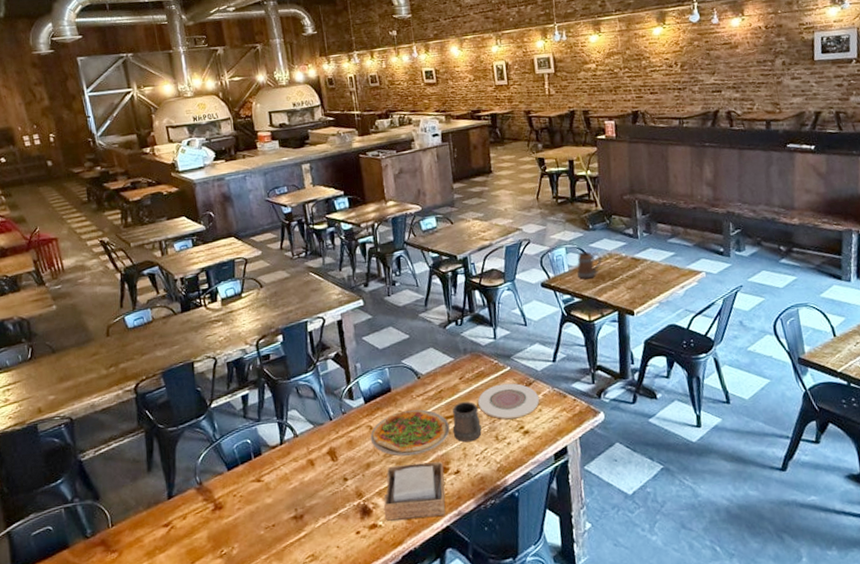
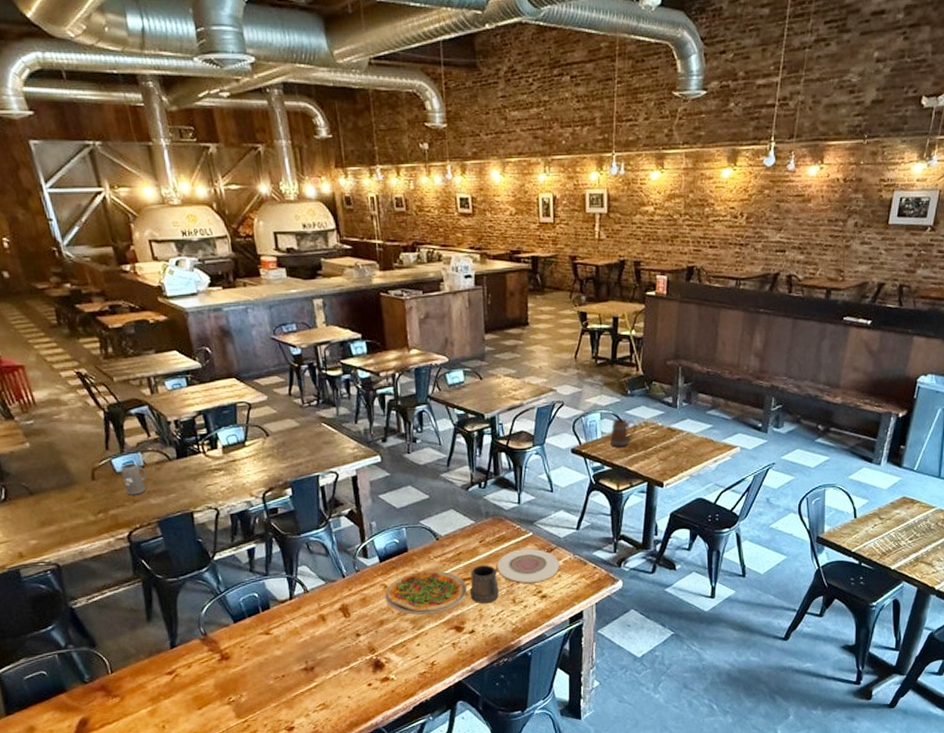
beer mug: none [132,319,154,349] -> present [120,463,147,496]
napkin holder: present [384,461,446,521] -> none [396,621,459,675]

